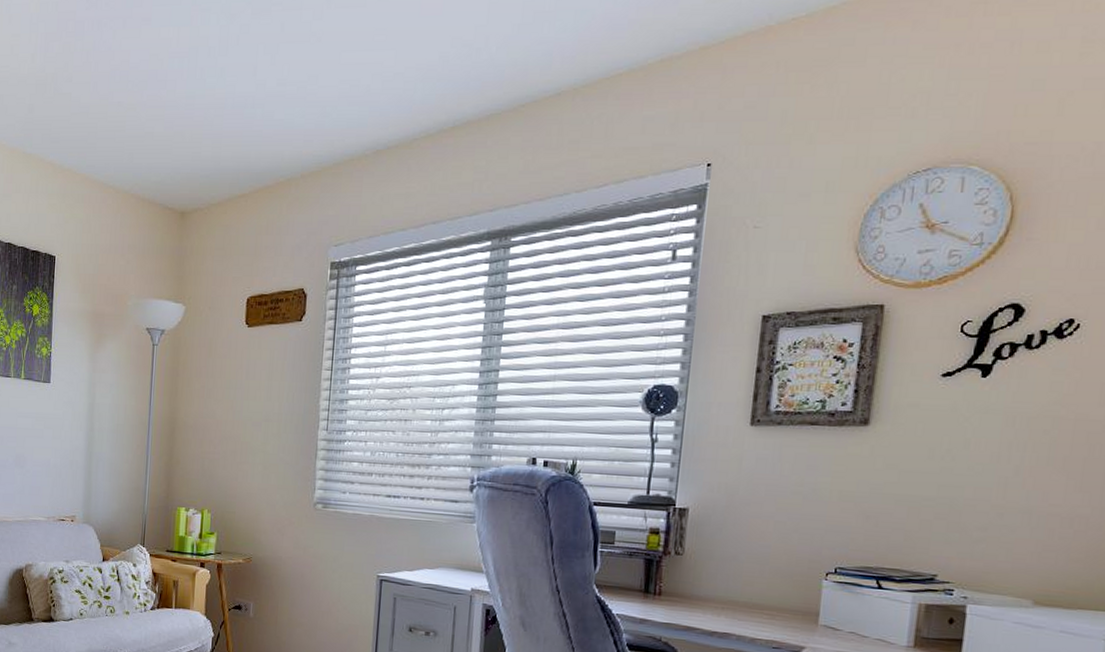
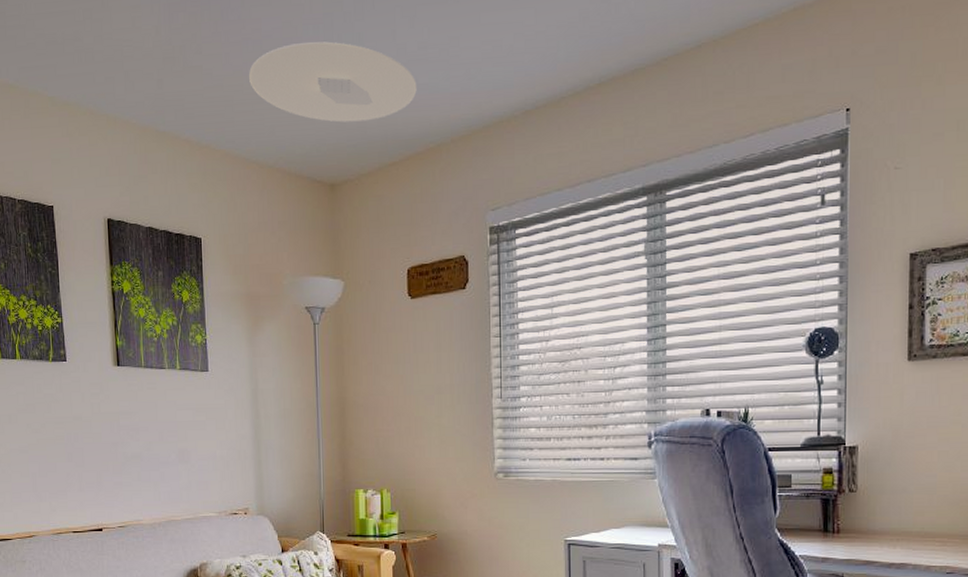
ceiling light: none [114,75,273,153] -> present [249,41,417,123]

